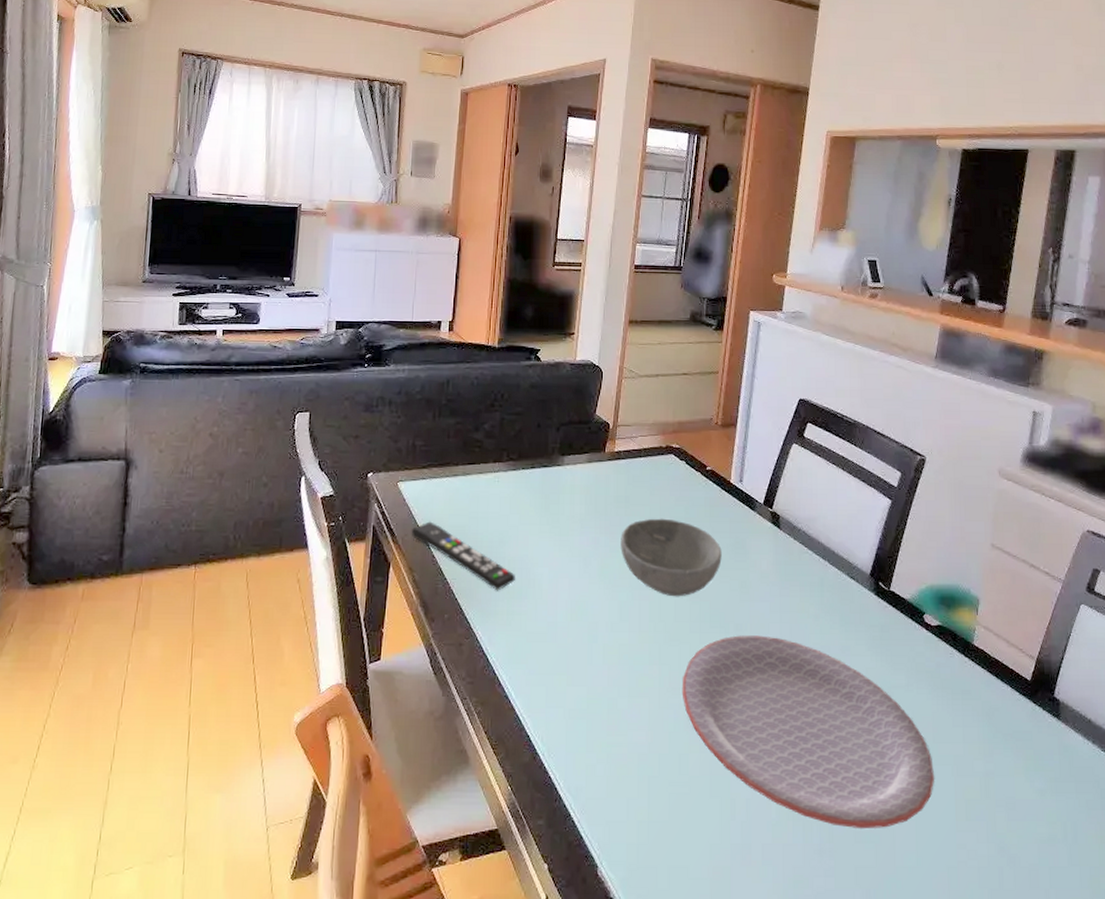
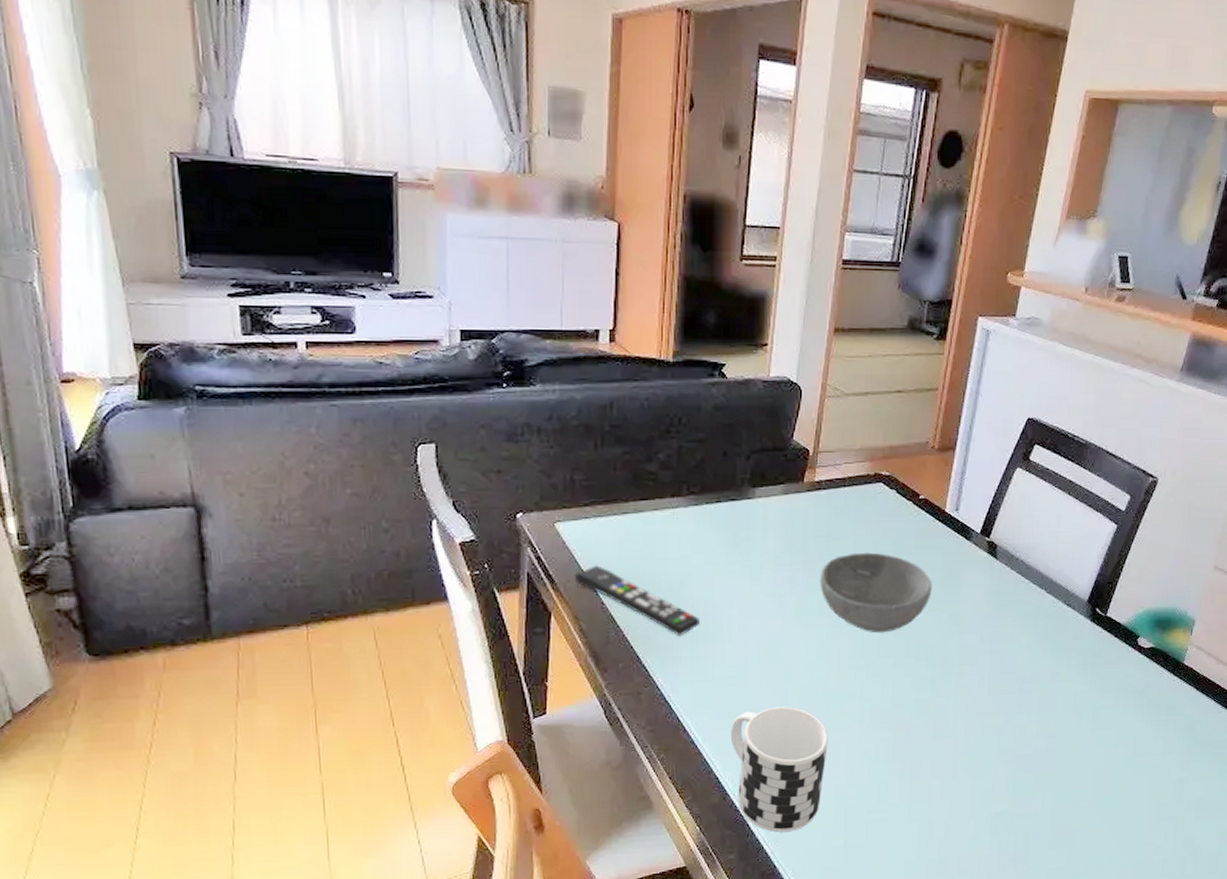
cup: none [540,666,630,799] -> present [730,707,828,832]
plate: present [682,635,934,829] -> none [883,667,1132,837]

